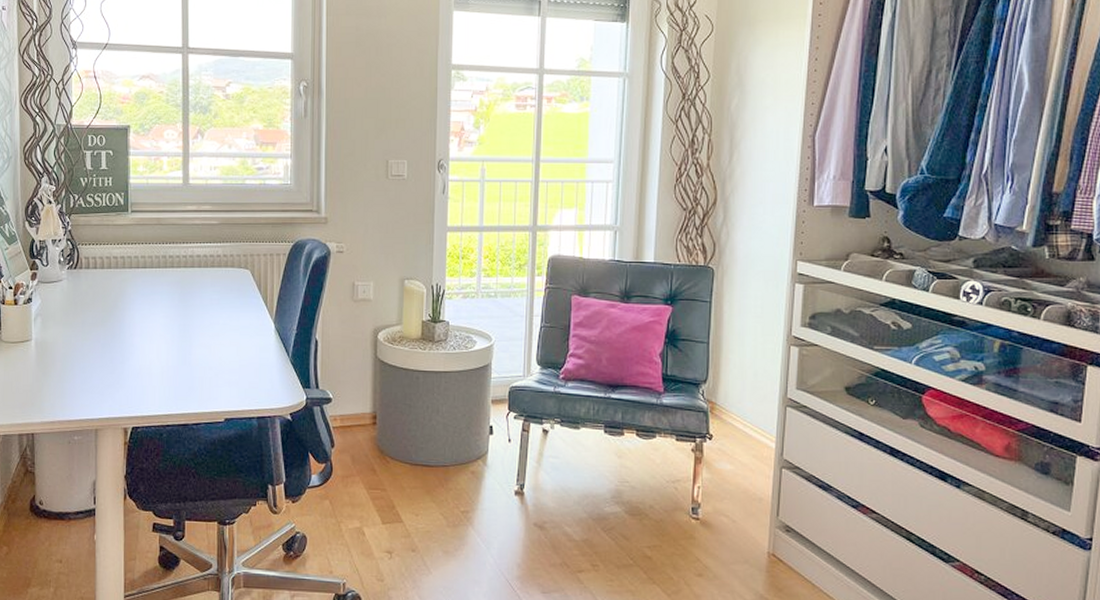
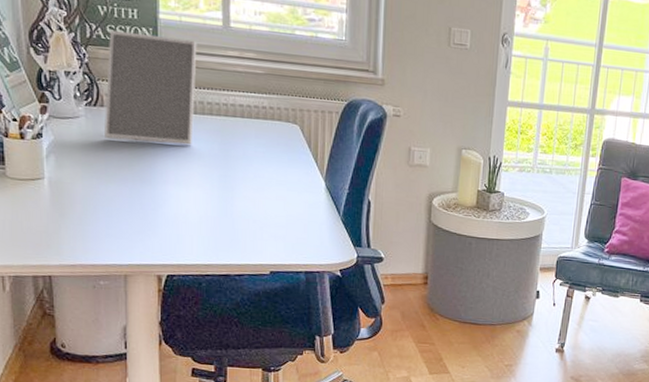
picture frame: none [82,198,161,299] -> present [105,30,197,145]

